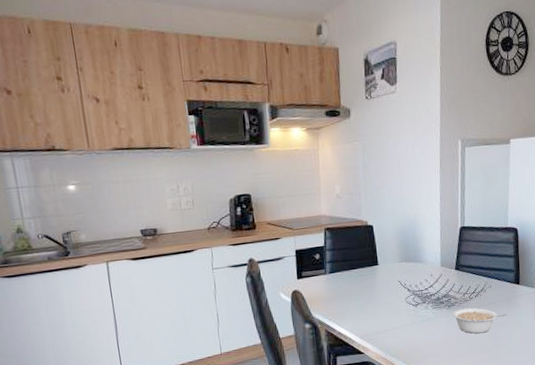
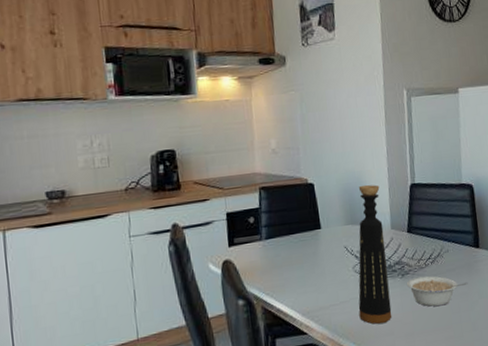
bottle: none [409,227,438,347] -> present [358,184,392,324]

